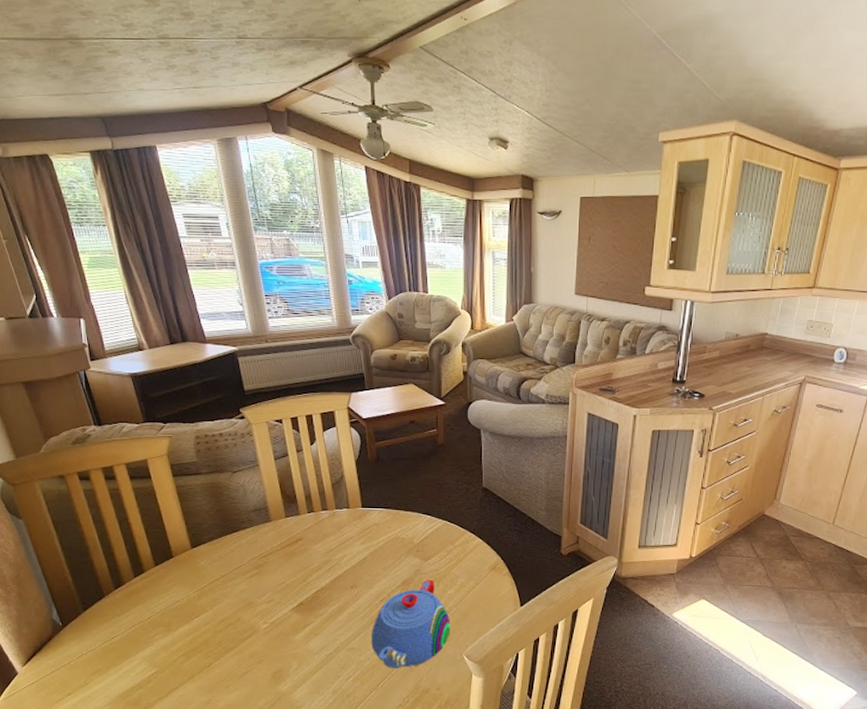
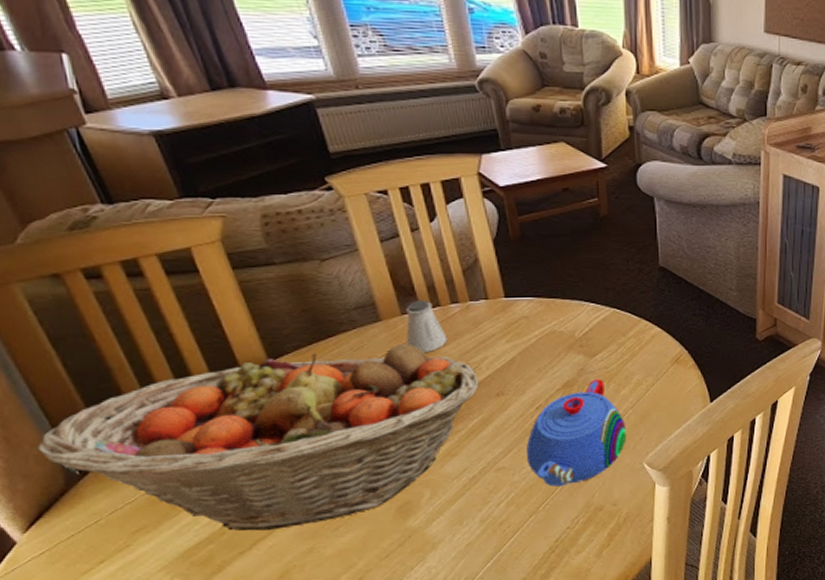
fruit basket: none [38,541,339,682] -> present [37,344,479,531]
saltshaker: none [288,506,318,549] -> present [406,299,448,352]

